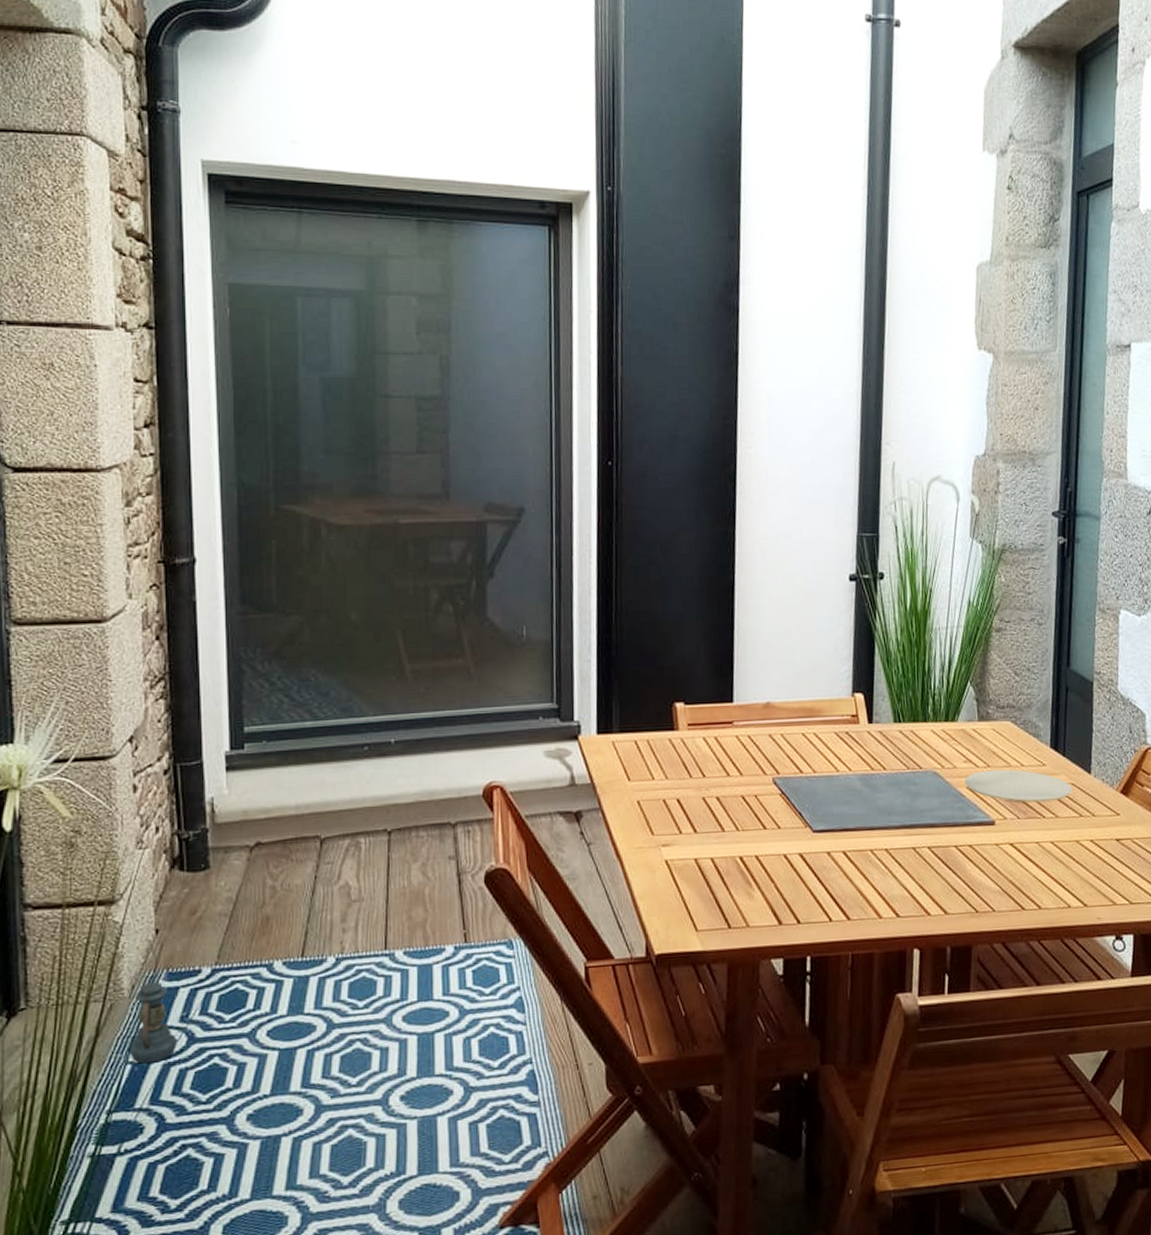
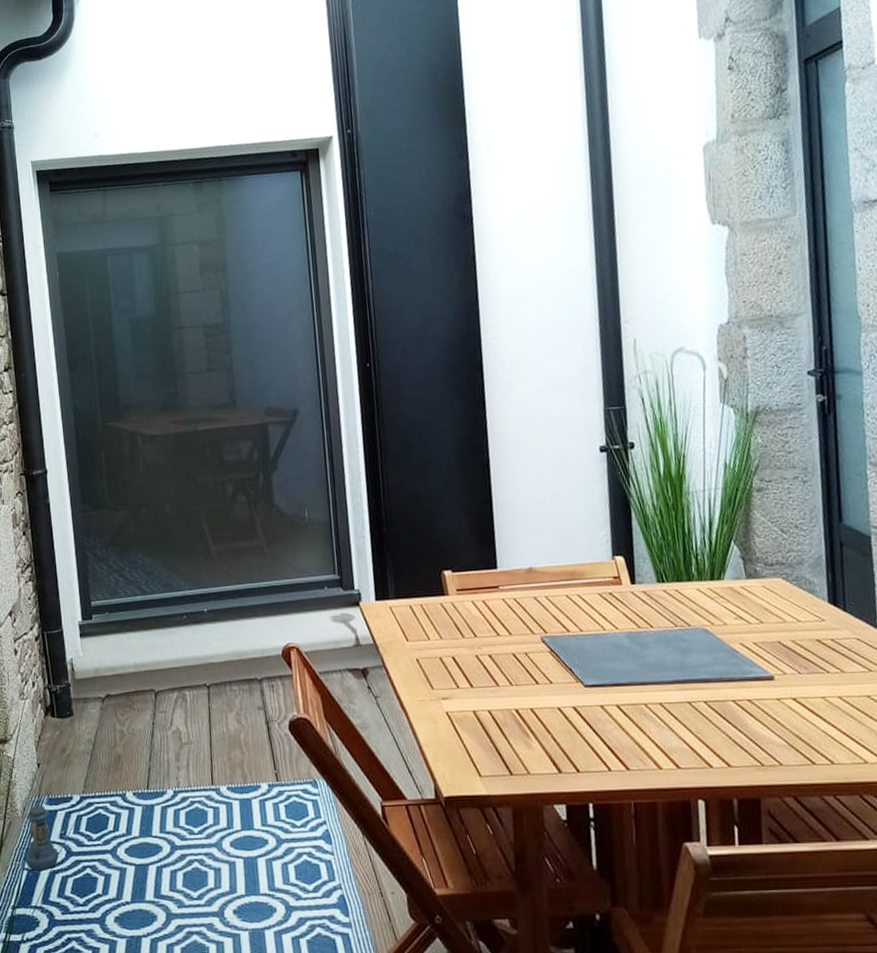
plate: present [964,769,1073,803] -> none [737,625,859,659]

